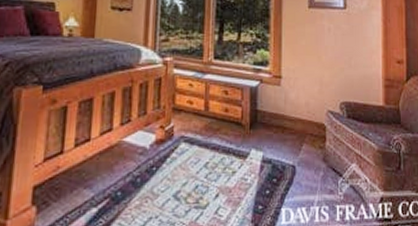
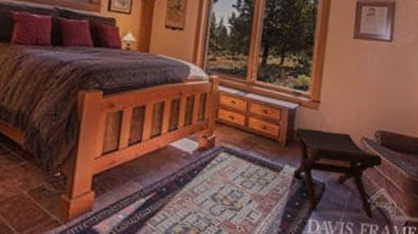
footstool: none [259,107,350,200] -> present [293,127,383,219]

